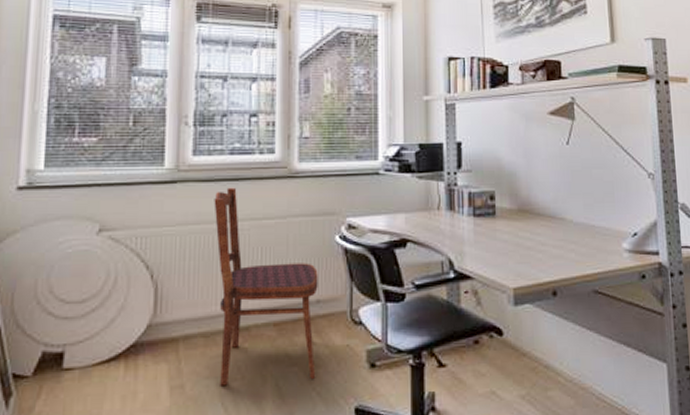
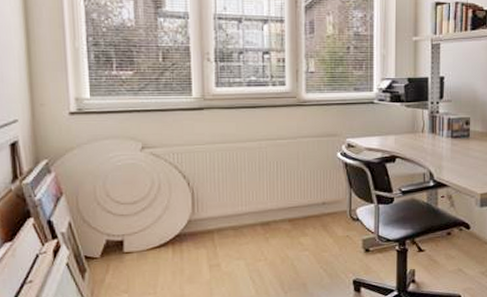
dining chair: present [214,187,318,386] -> none [236,113,324,265]

